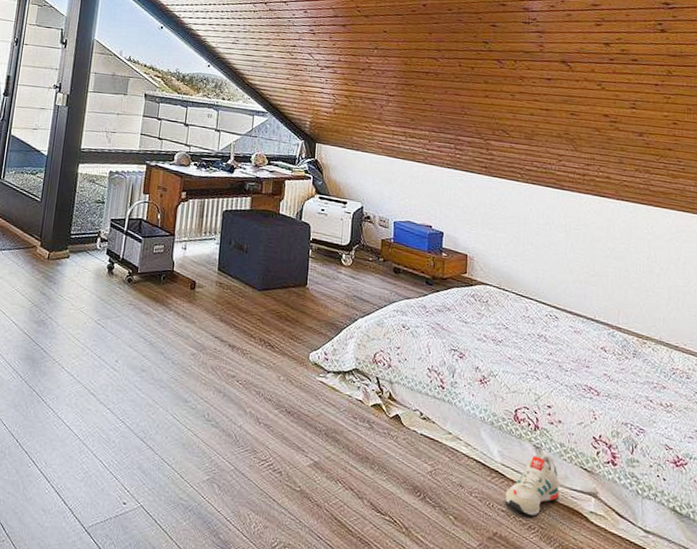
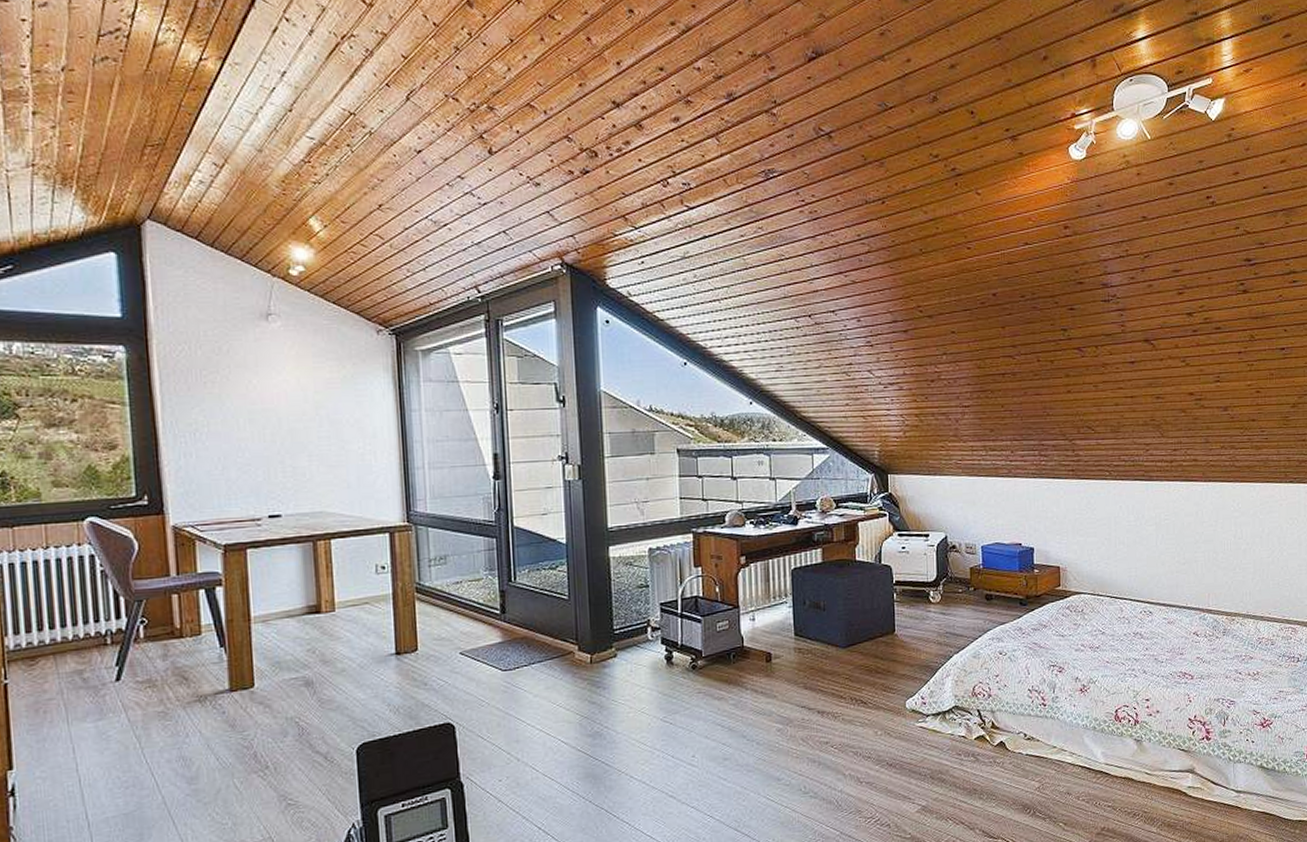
shoe: present [505,453,559,517] -> none [1111,744,1160,805]

